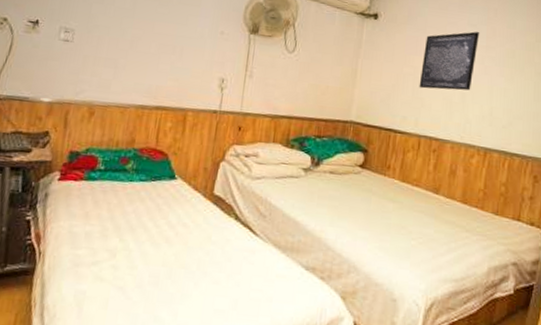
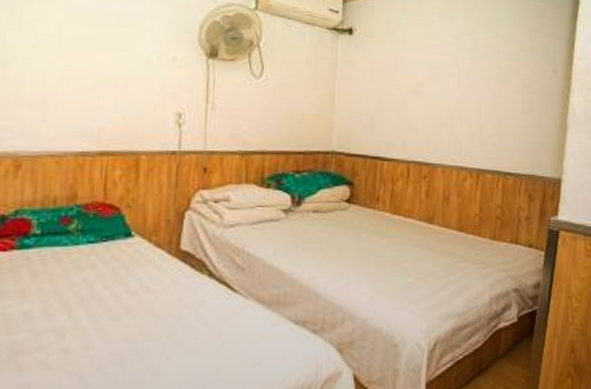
wall art: present [419,31,480,91] -> none [403,43,463,109]

